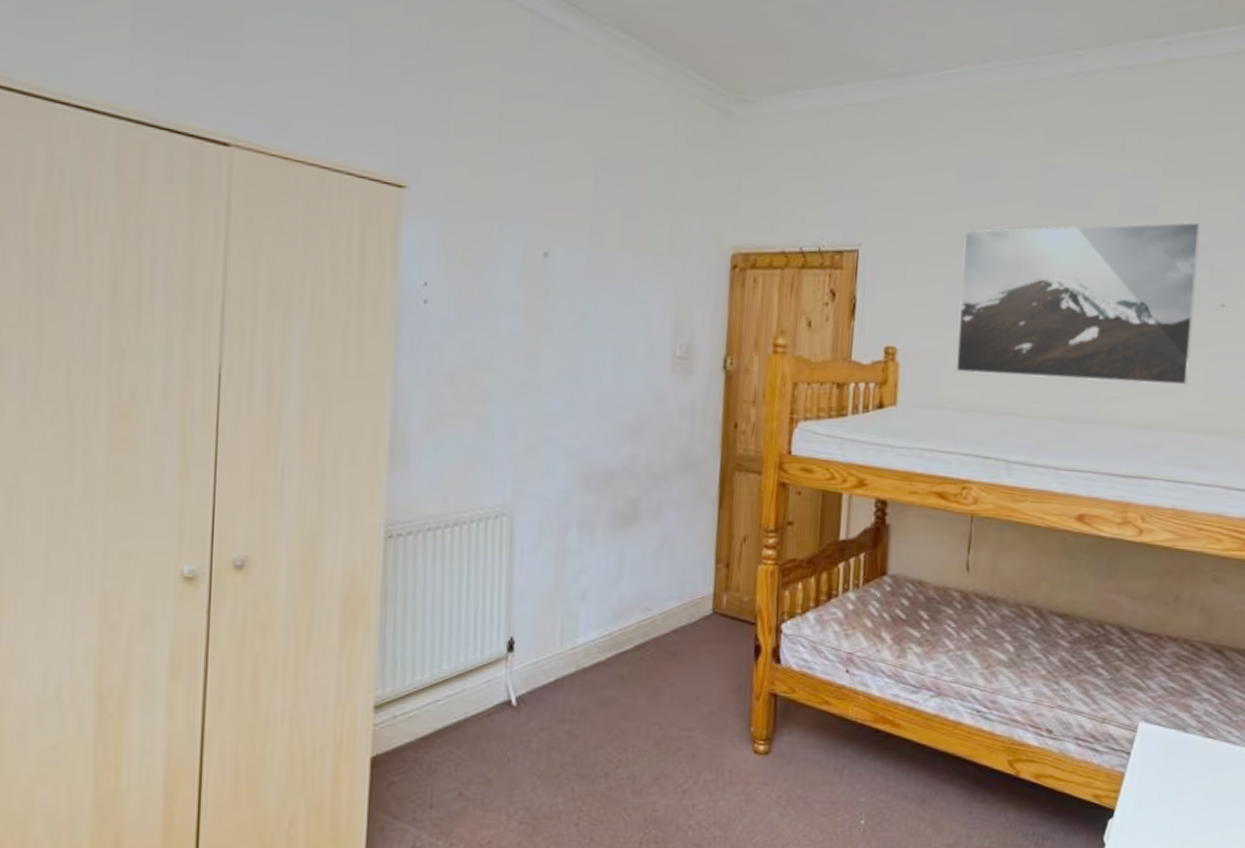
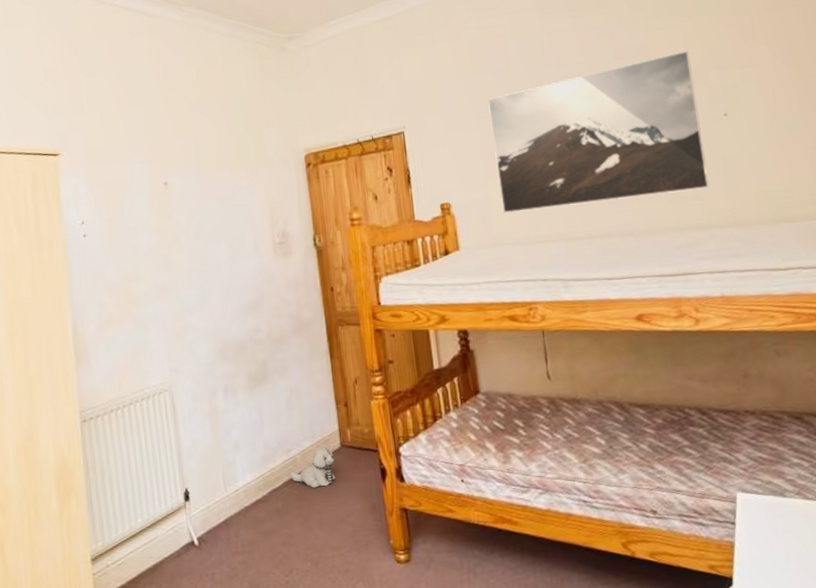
plush toy: none [644,610,702,657] -> present [289,446,336,488]

